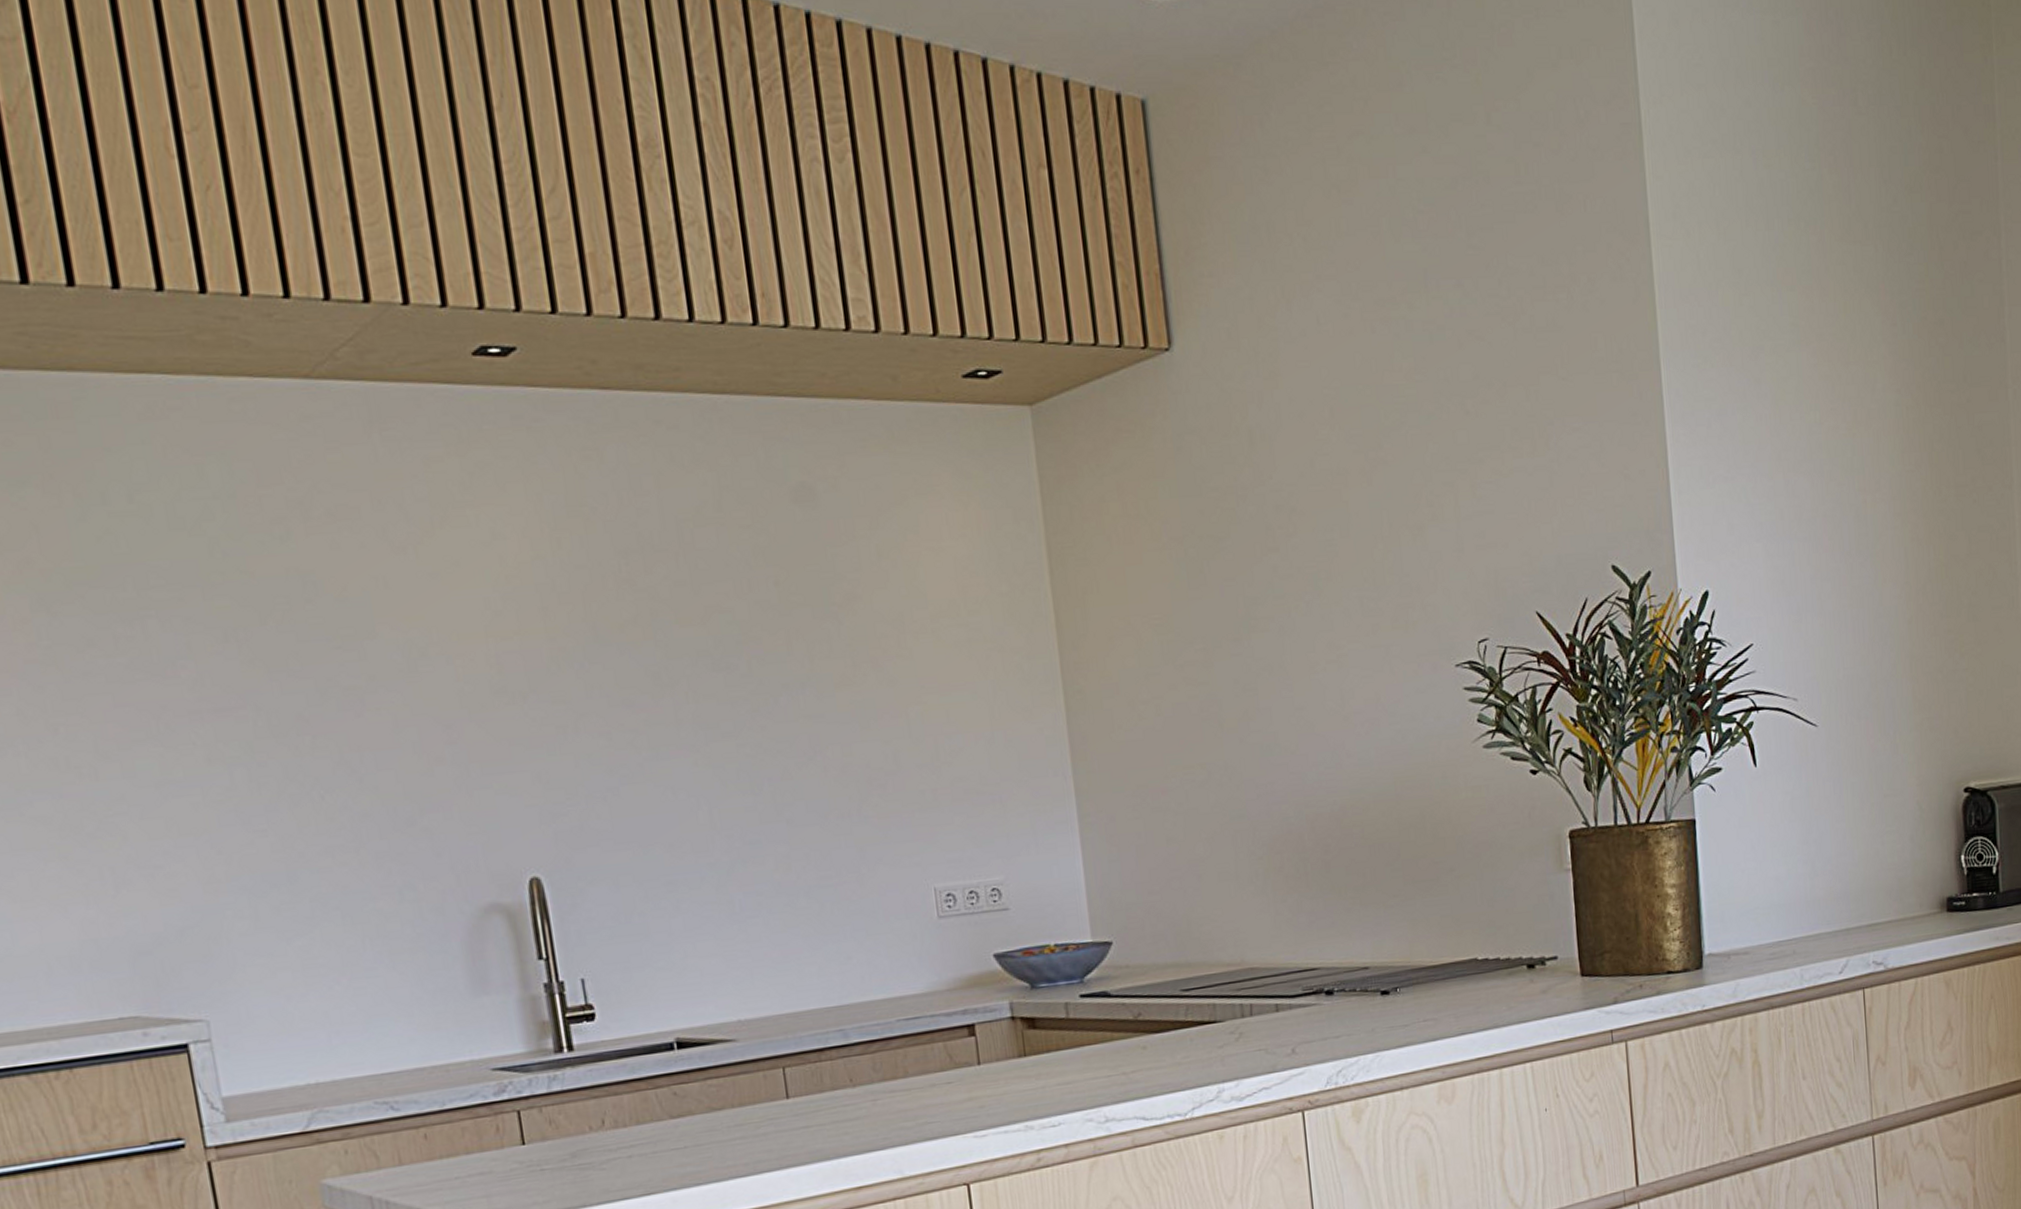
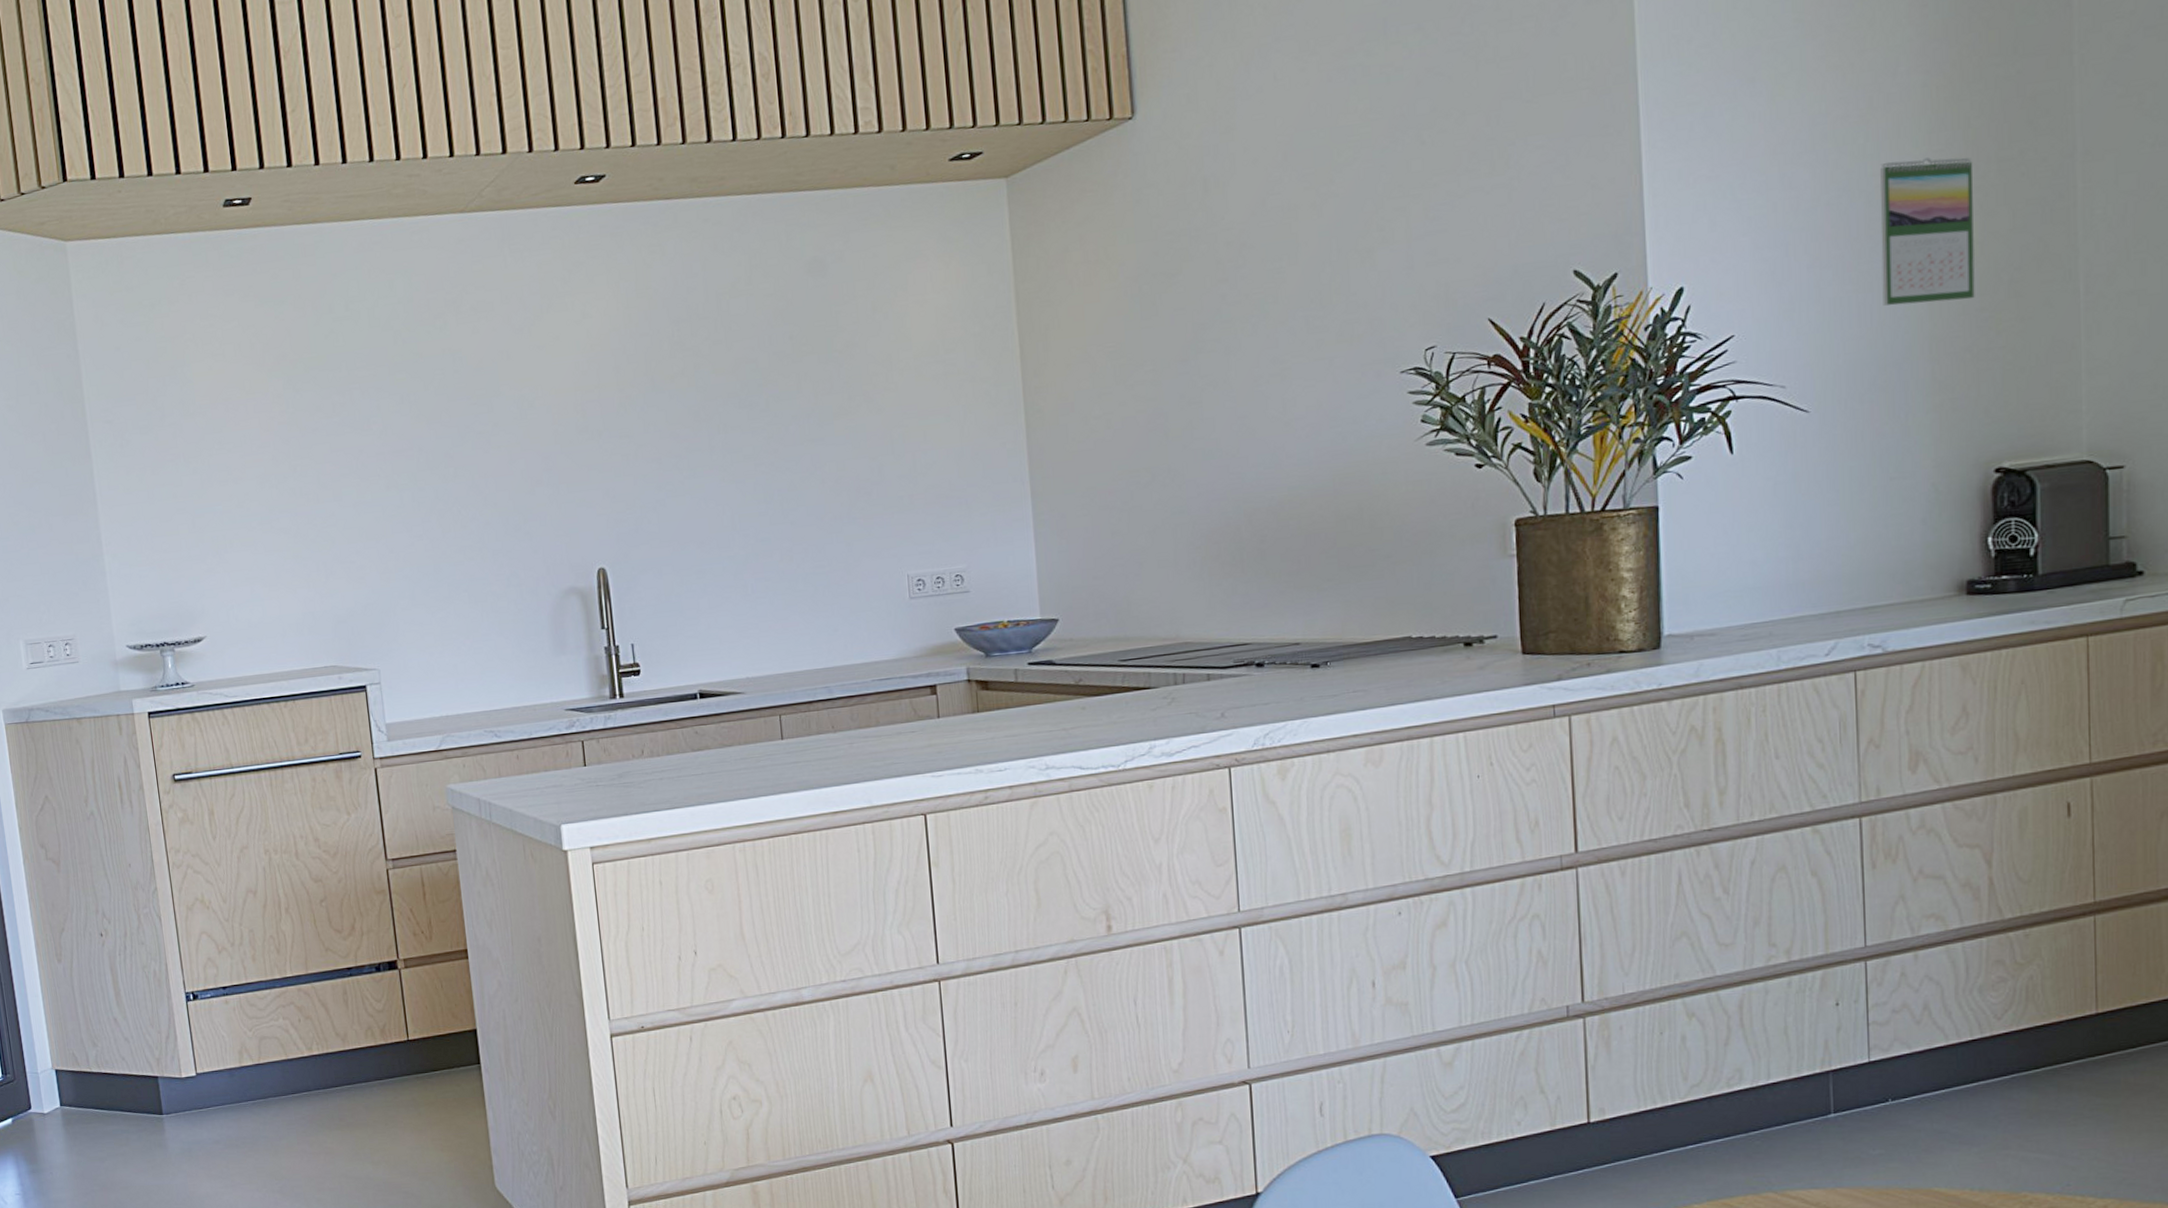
calendar: none [1865,477,1943,623] -> present [1880,157,1975,306]

